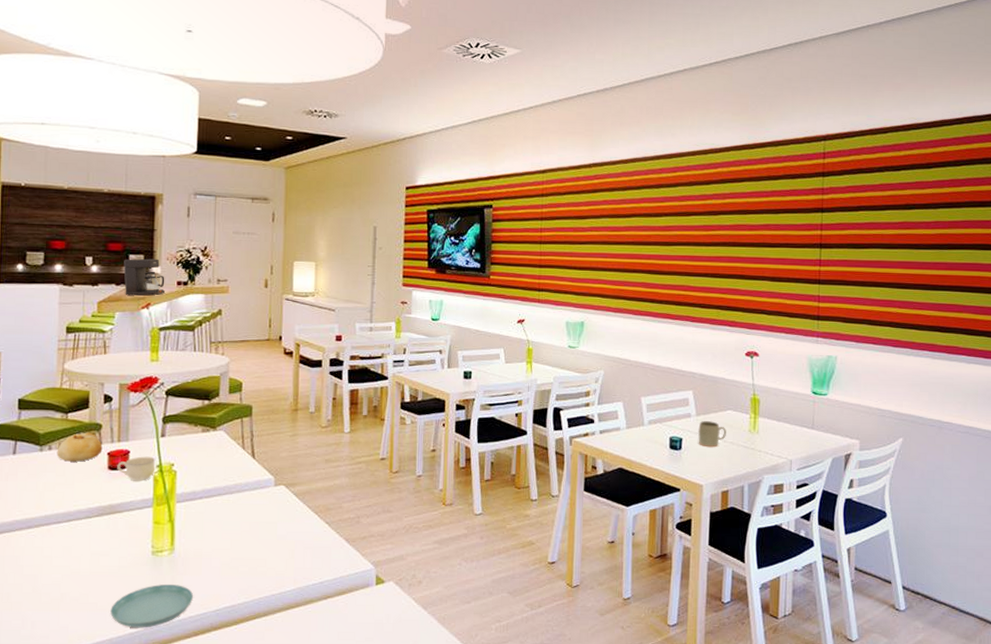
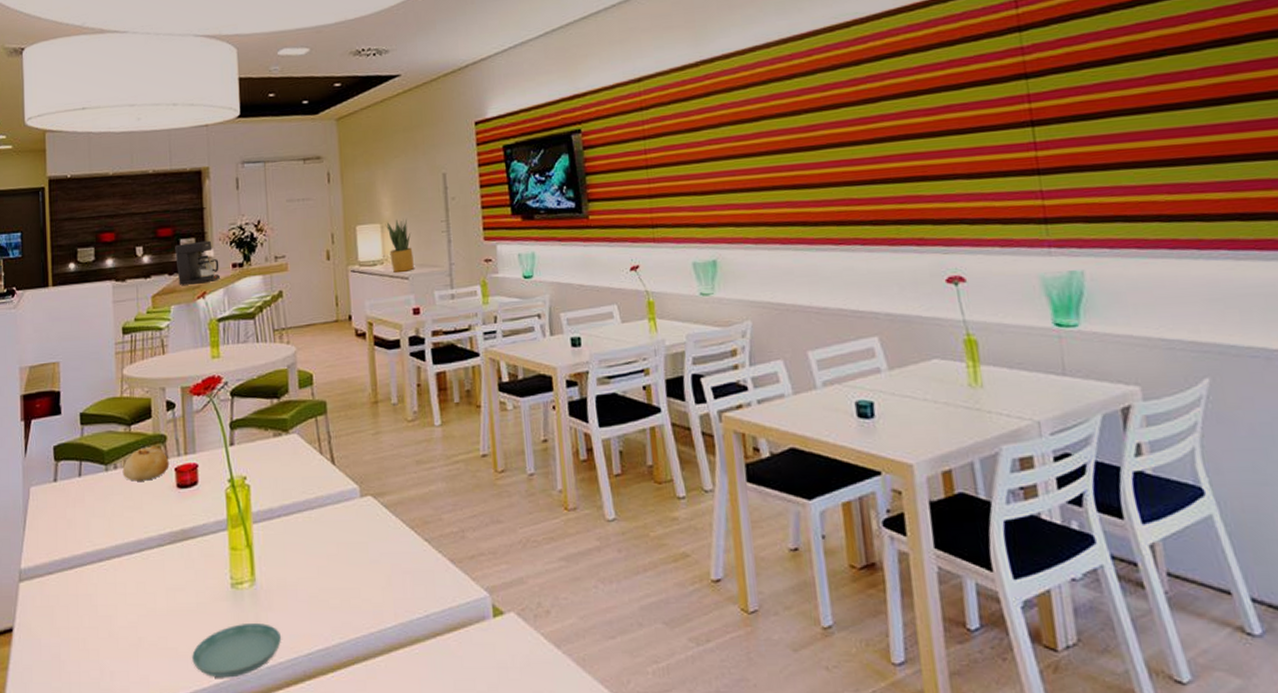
cup: present [117,456,156,481] -> none [186,469,227,500]
planter: none [319,261,341,305] -> present [385,219,414,272]
mug: present [697,421,726,448] -> none [893,376,936,412]

